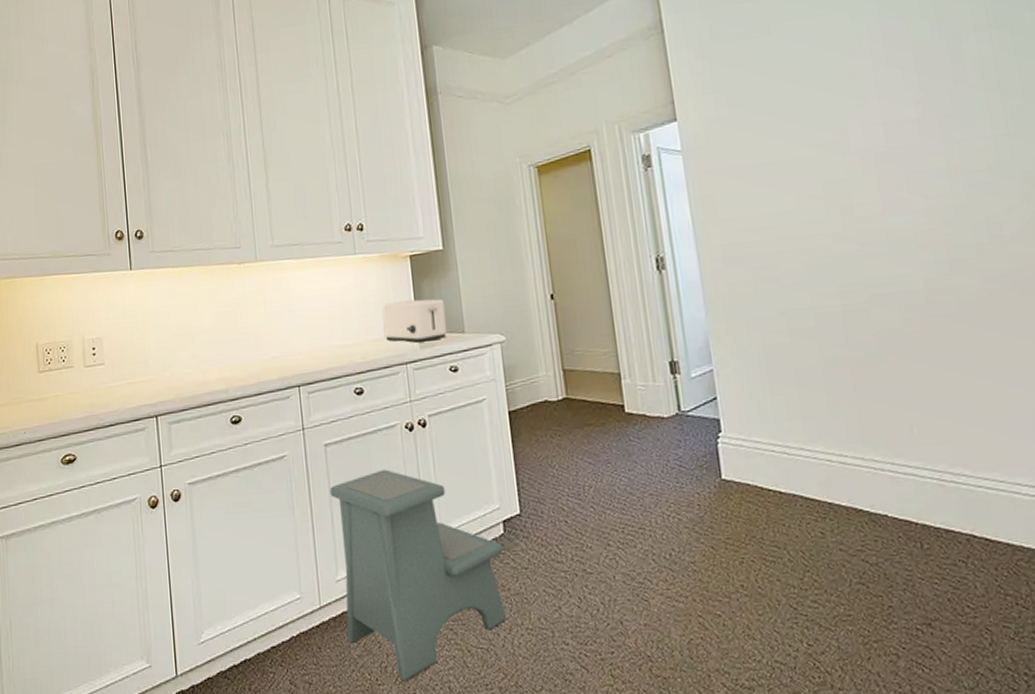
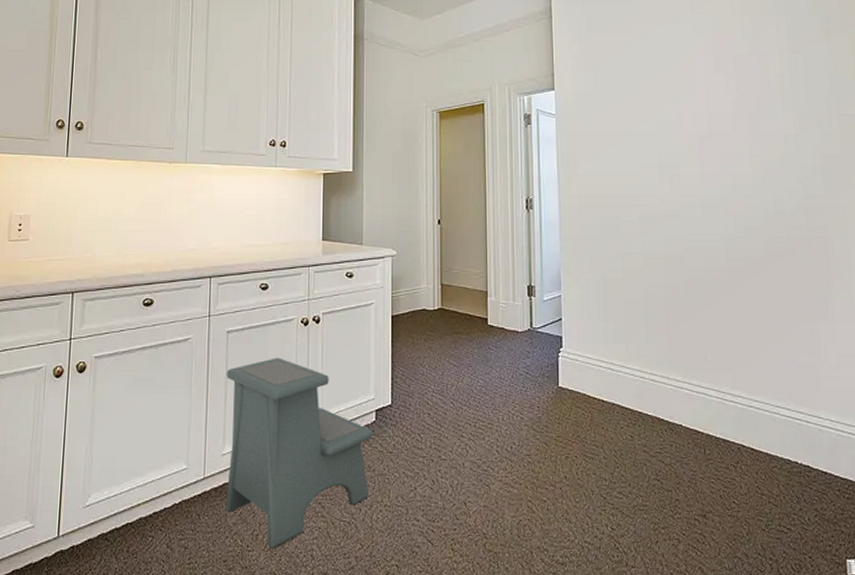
toaster: present [382,298,447,343] -> none [293,212,349,249]

